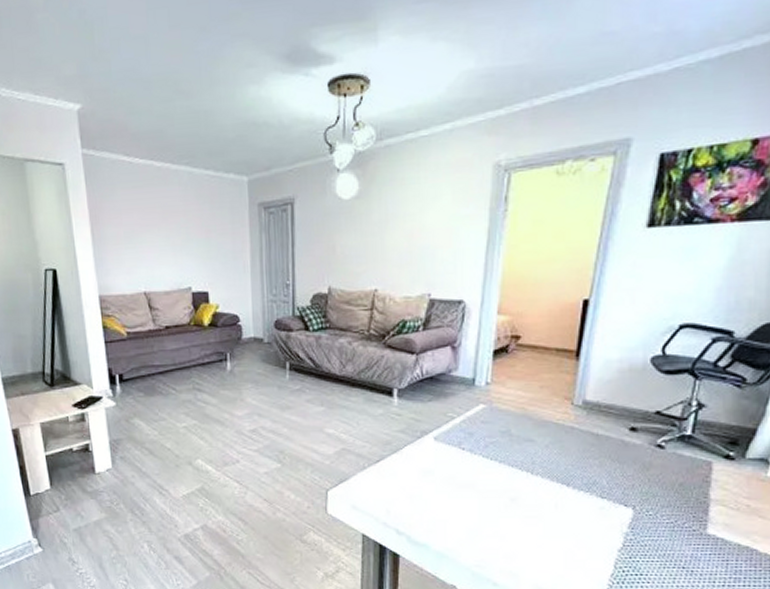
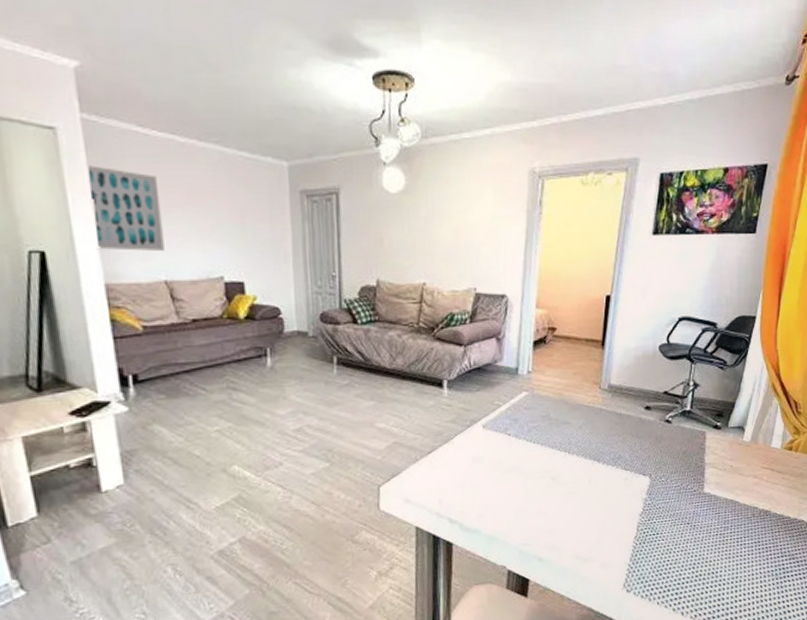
wall art: none [88,193,144,267] -> present [89,165,164,251]

